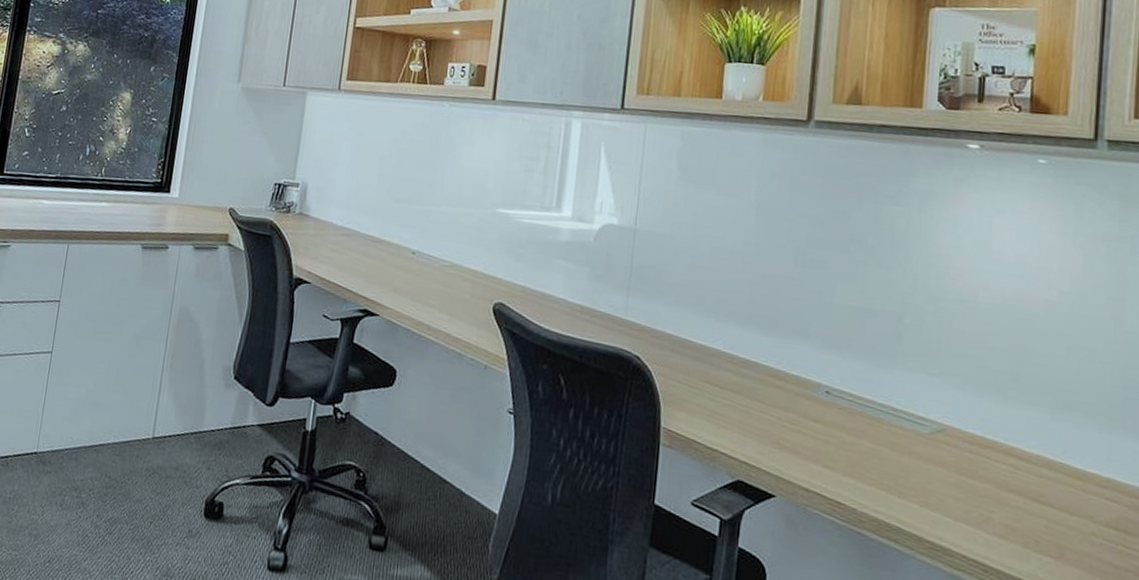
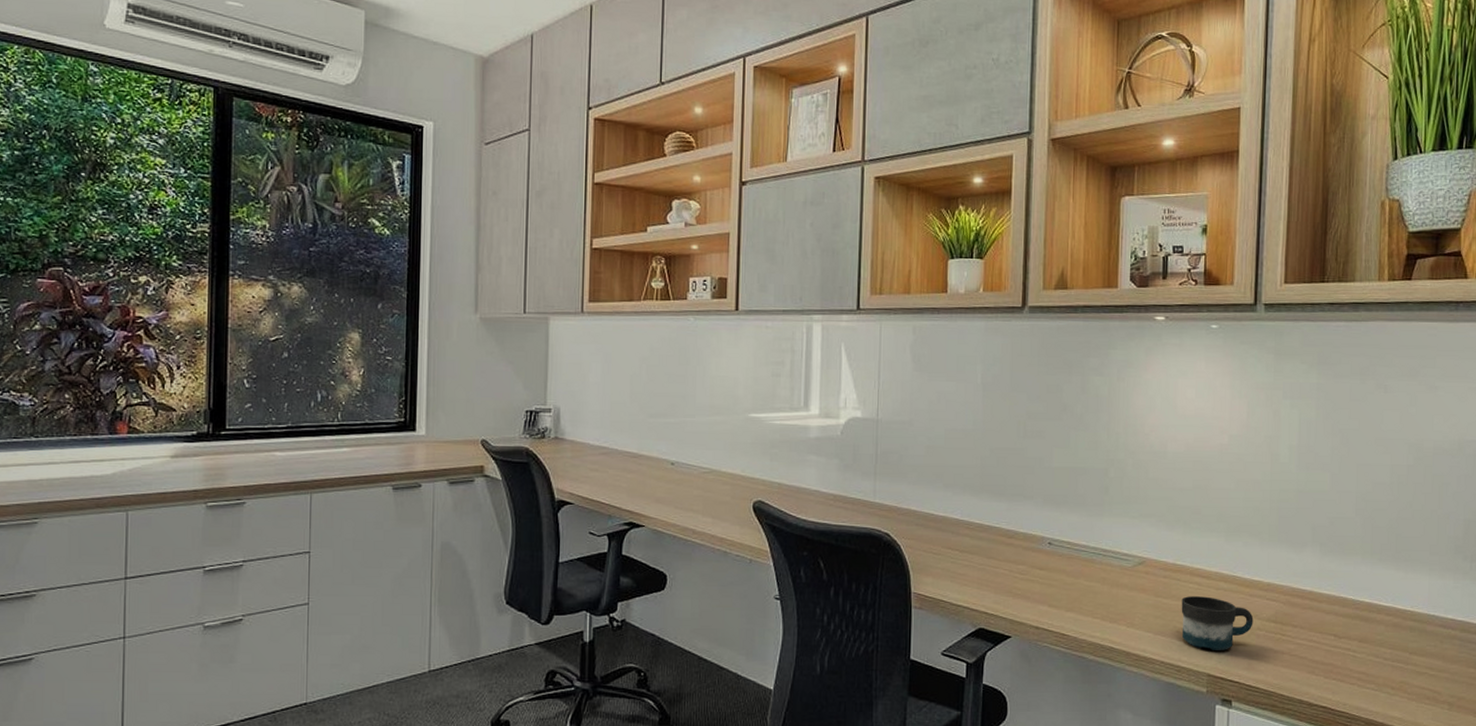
mug: none [990,479,1087,555] -> present [1181,596,1254,650]

